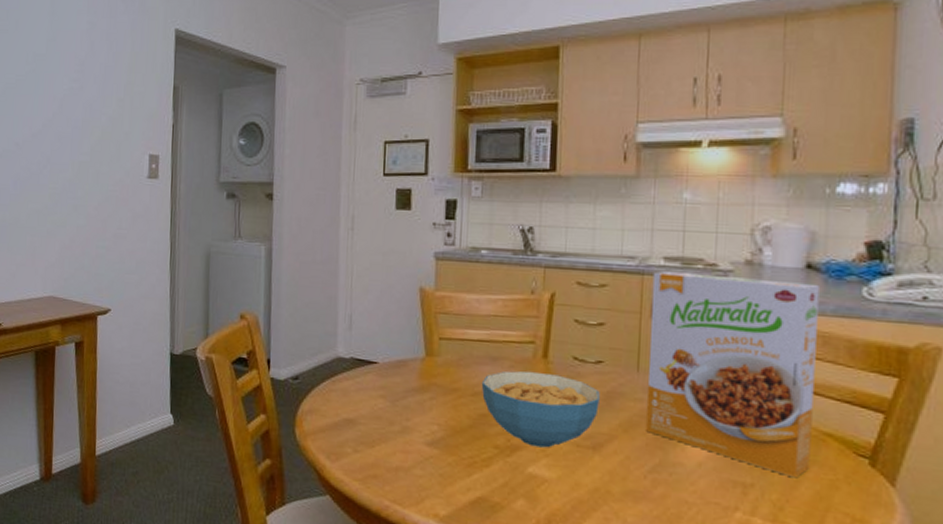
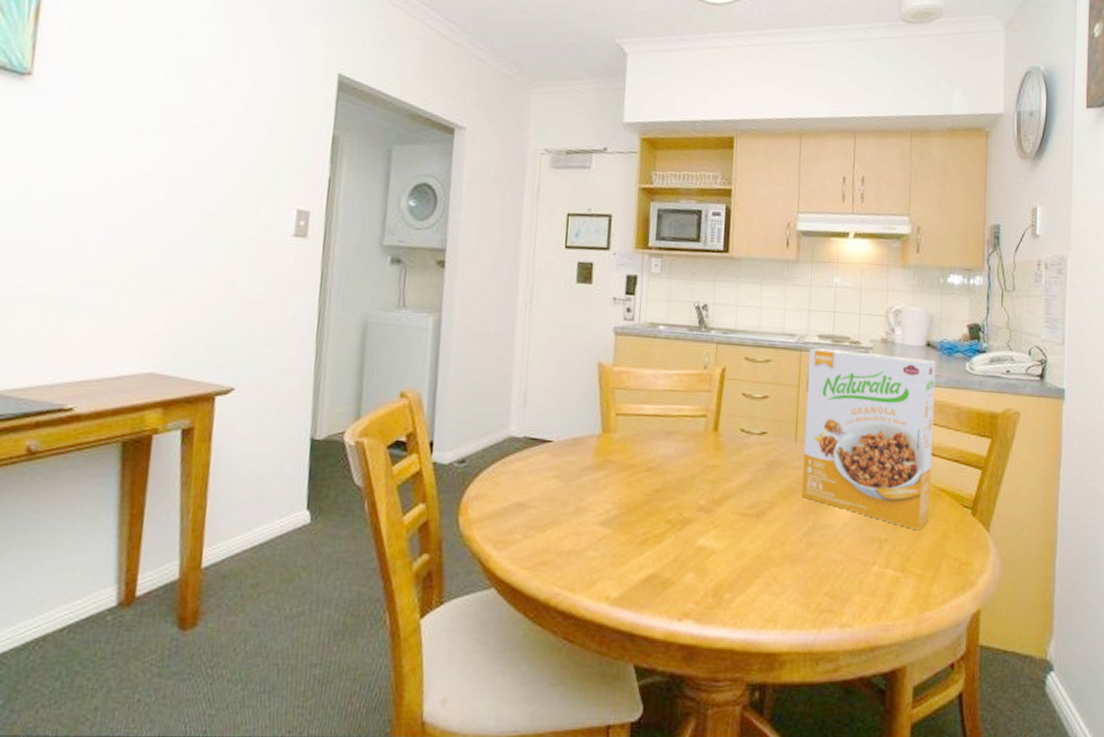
cereal bowl: present [481,371,600,448] -> none [655,444,763,519]

